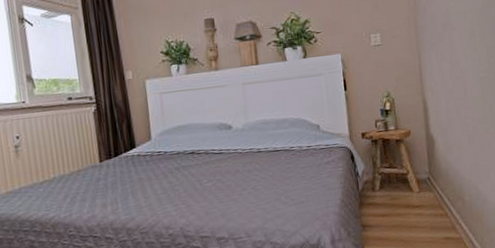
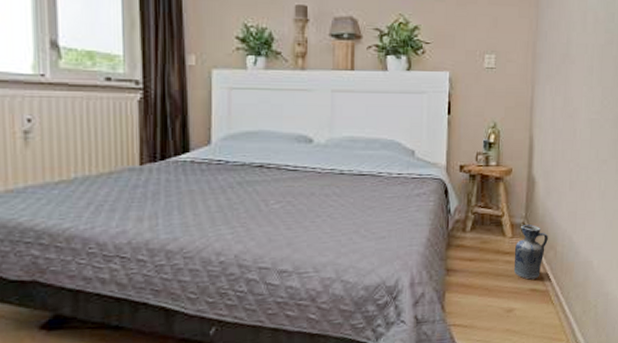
ceramic jug: none [423,179,455,229] -> present [513,225,548,280]

